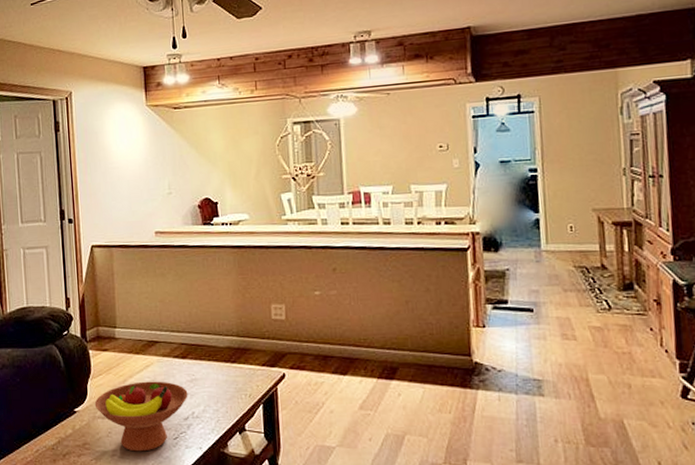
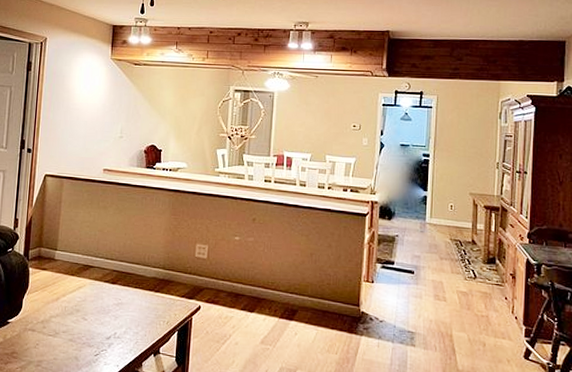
fruit bowl: present [94,381,188,452] -> none [27,300,113,365]

